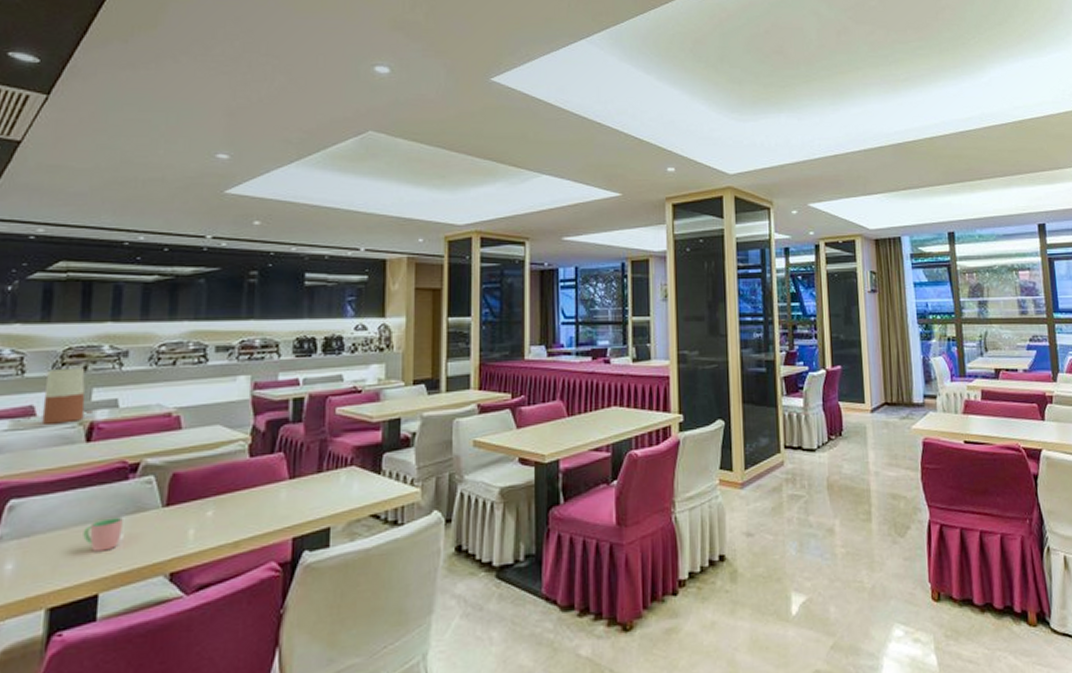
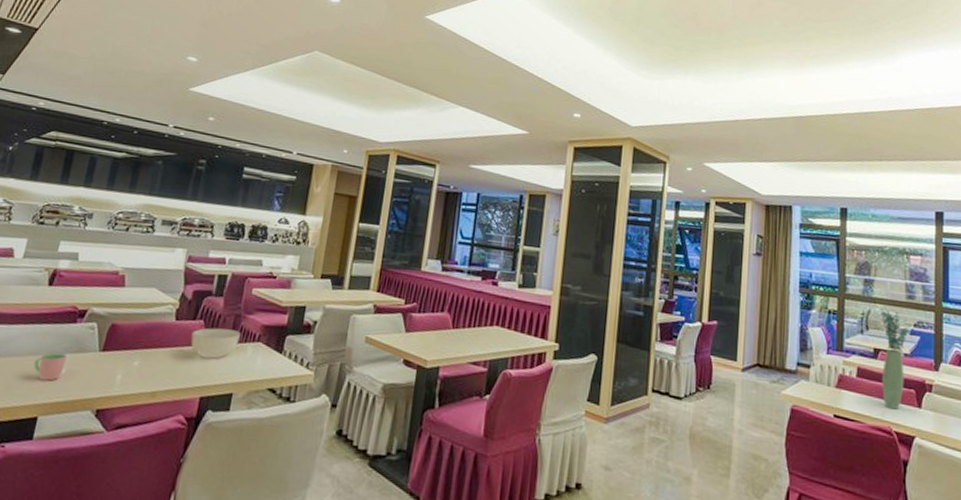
vase: present [41,367,86,424] -> none [17,220,57,268]
bowl: none [271,456,331,495] -> present [190,327,242,360]
vase: none [997,327,1027,426] -> present [881,307,909,410]

